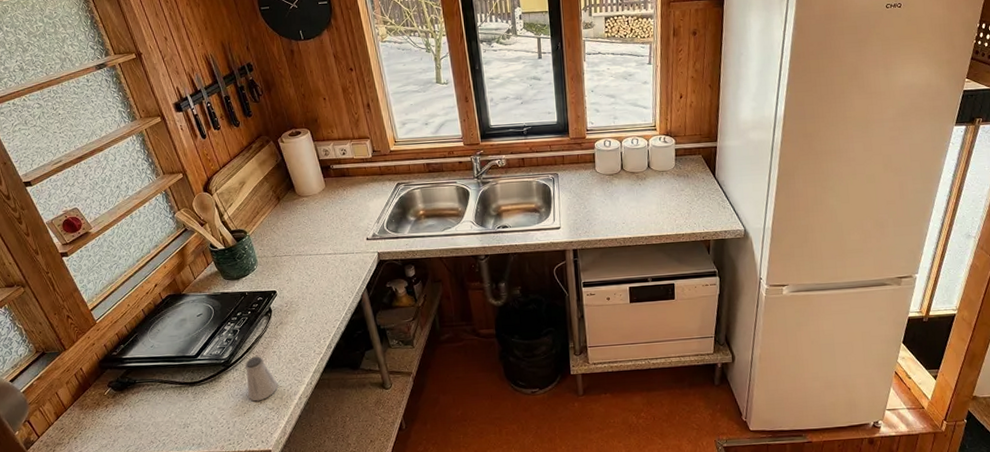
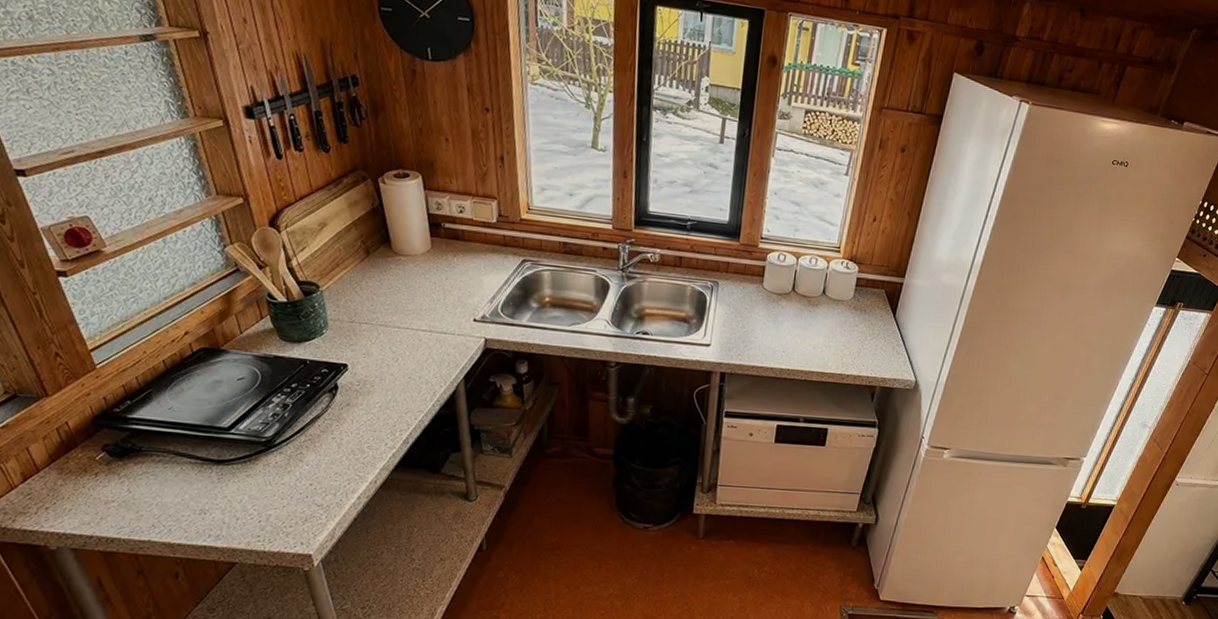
saltshaker: present [244,356,278,401] -> none [291,440,332,495]

